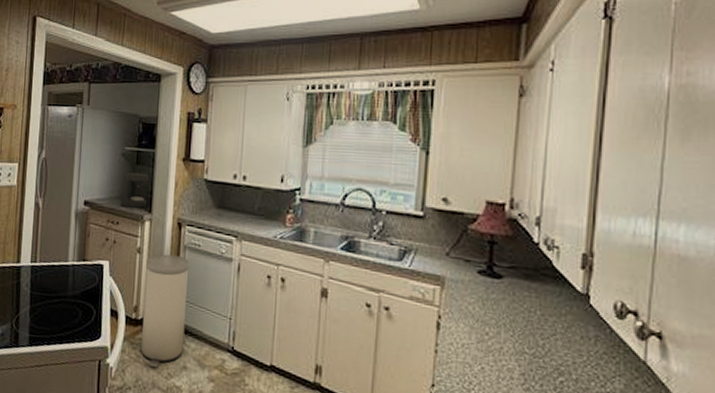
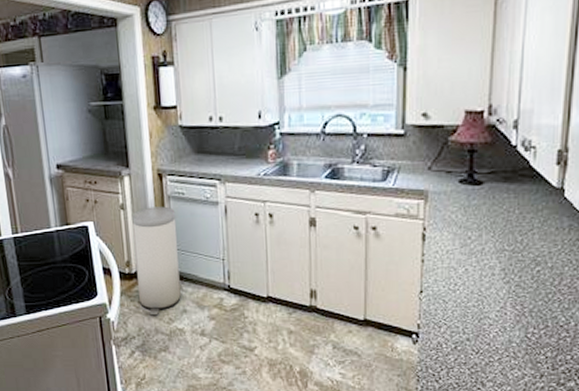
coffee maker: present [121,172,149,209] -> none [92,127,124,167]

